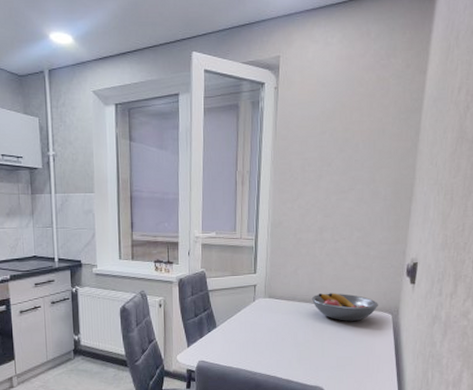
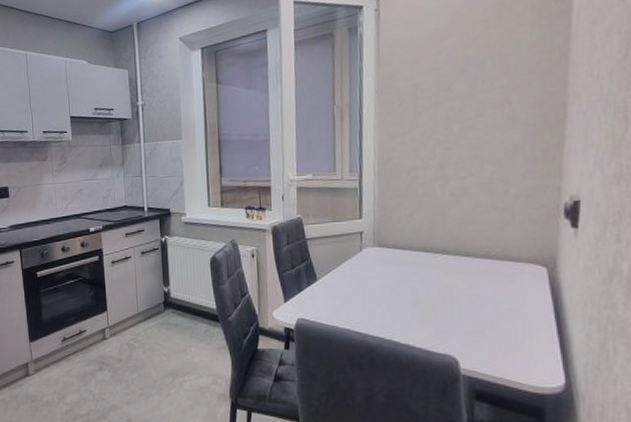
fruit bowl: present [311,293,378,321] -> none [433,240,526,275]

